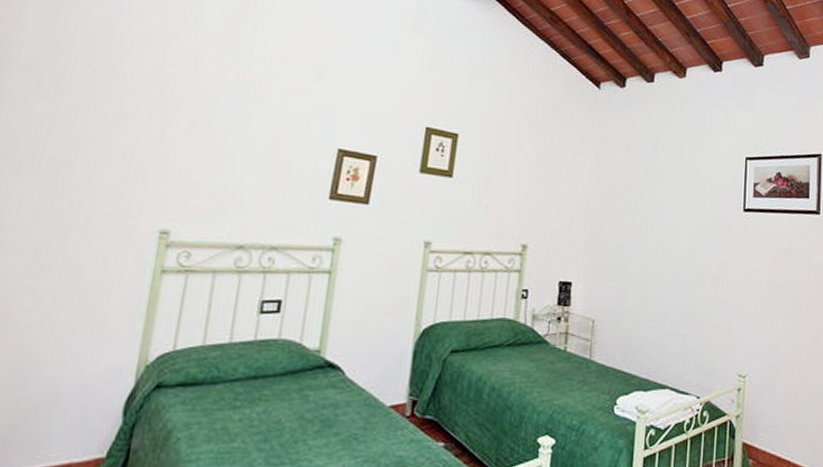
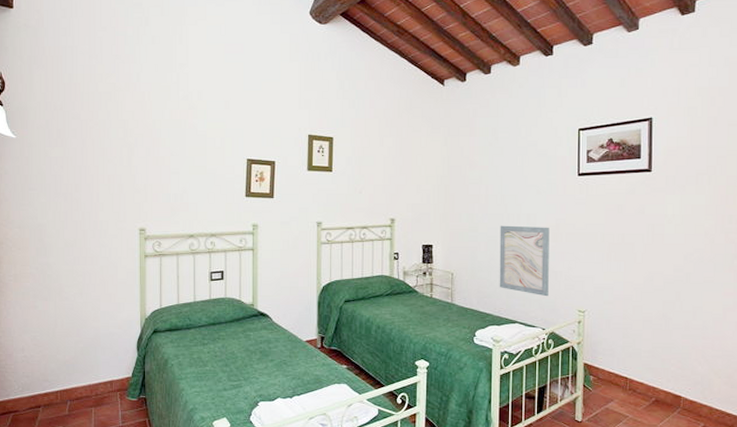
wall art: none [649,263,710,356] -> present [499,225,550,297]

